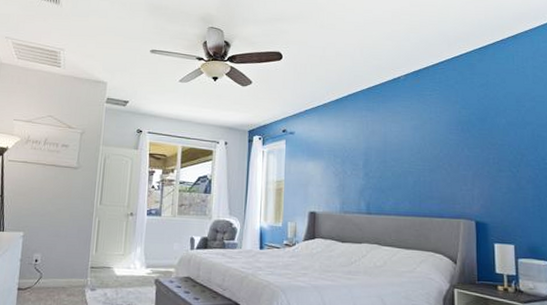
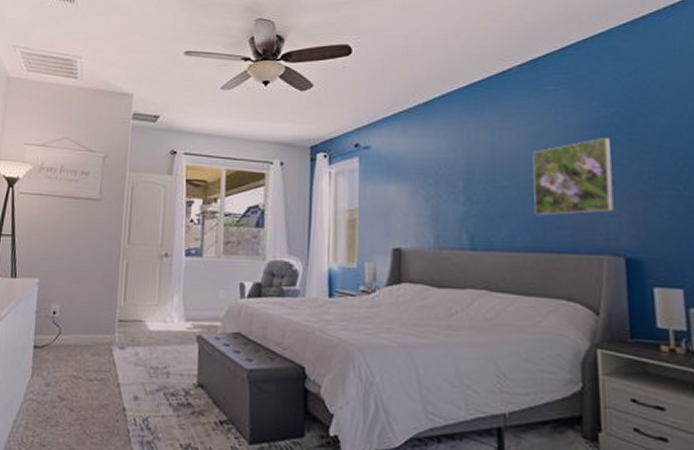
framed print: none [413,131,469,189] -> present [532,136,614,216]

